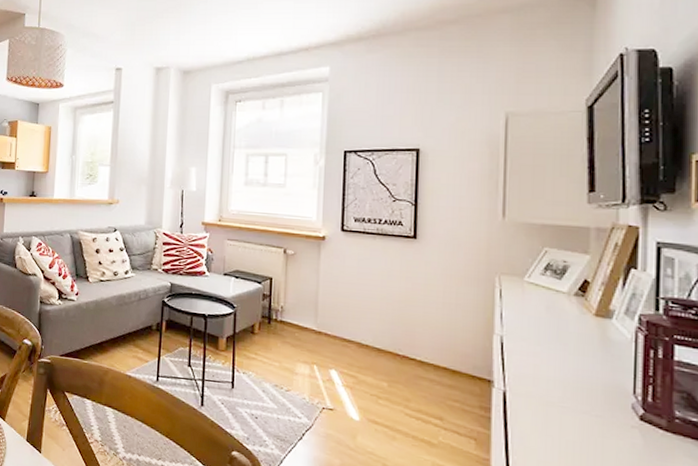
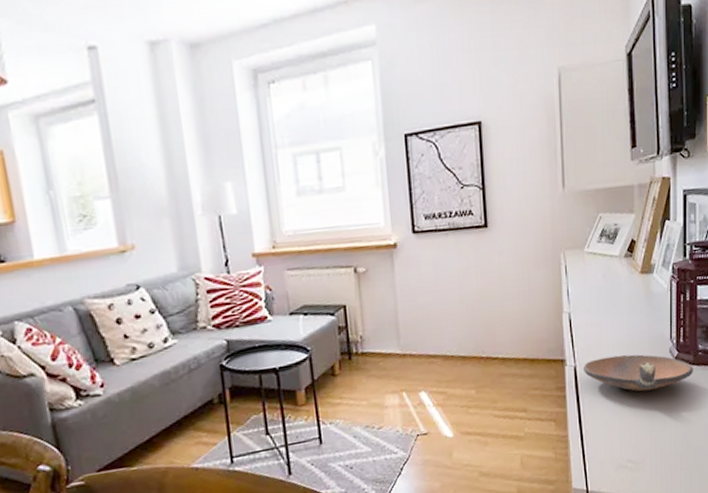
bowl: none [515,390,666,446] -> present [583,354,693,392]

